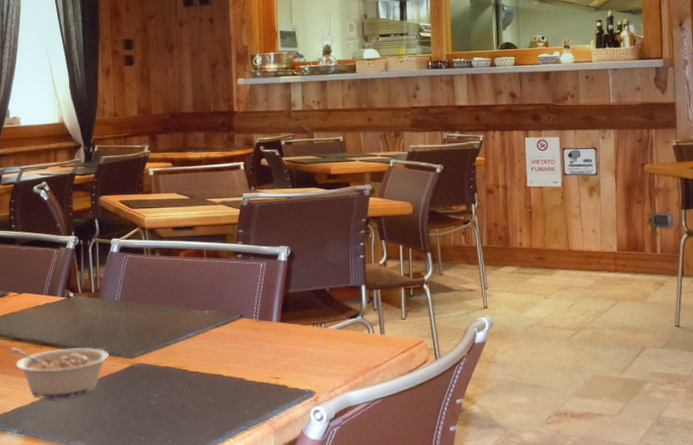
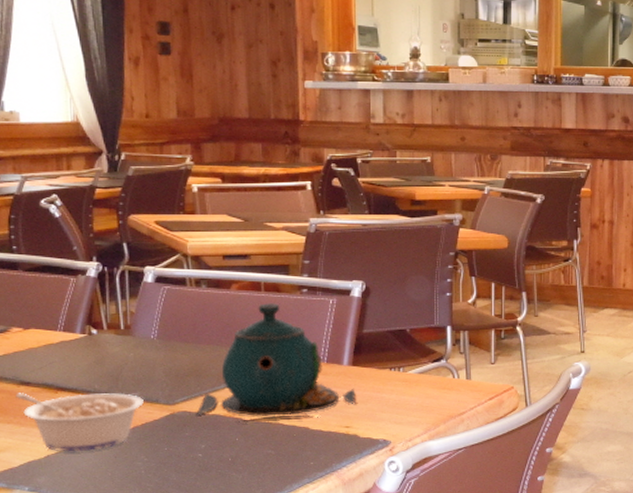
teapot: none [151,268,284,374] -> present [196,303,356,423]

